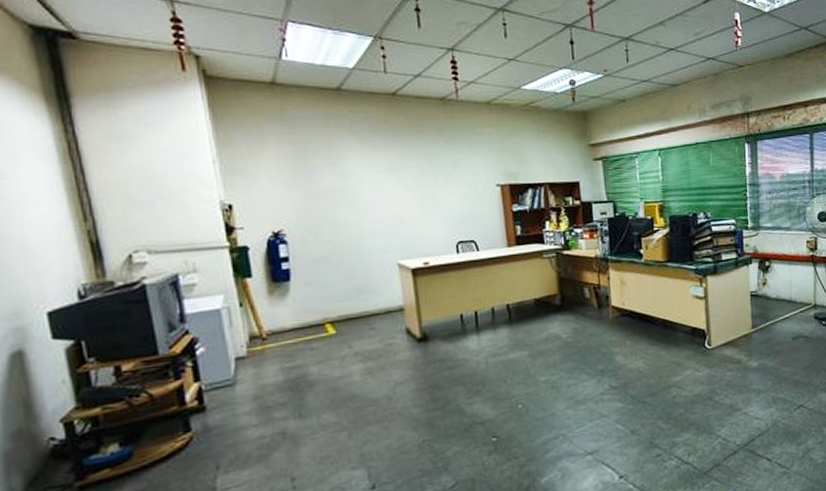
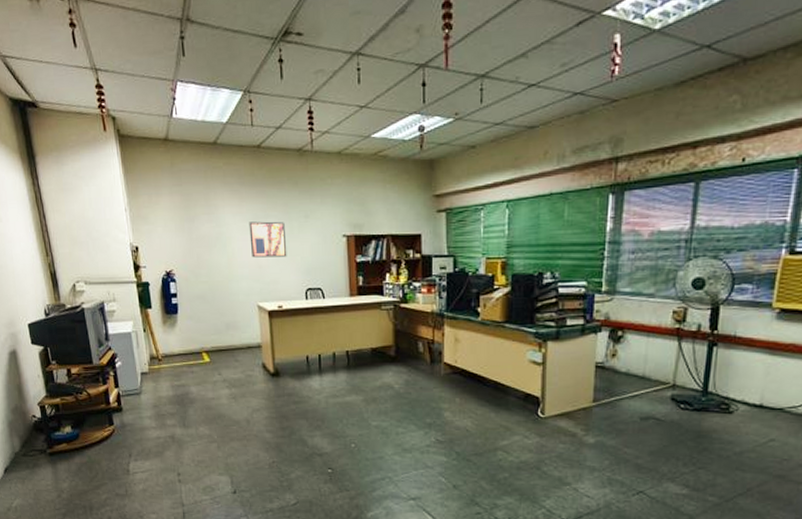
wall art: none [384,172,433,212] -> present [249,221,287,258]

